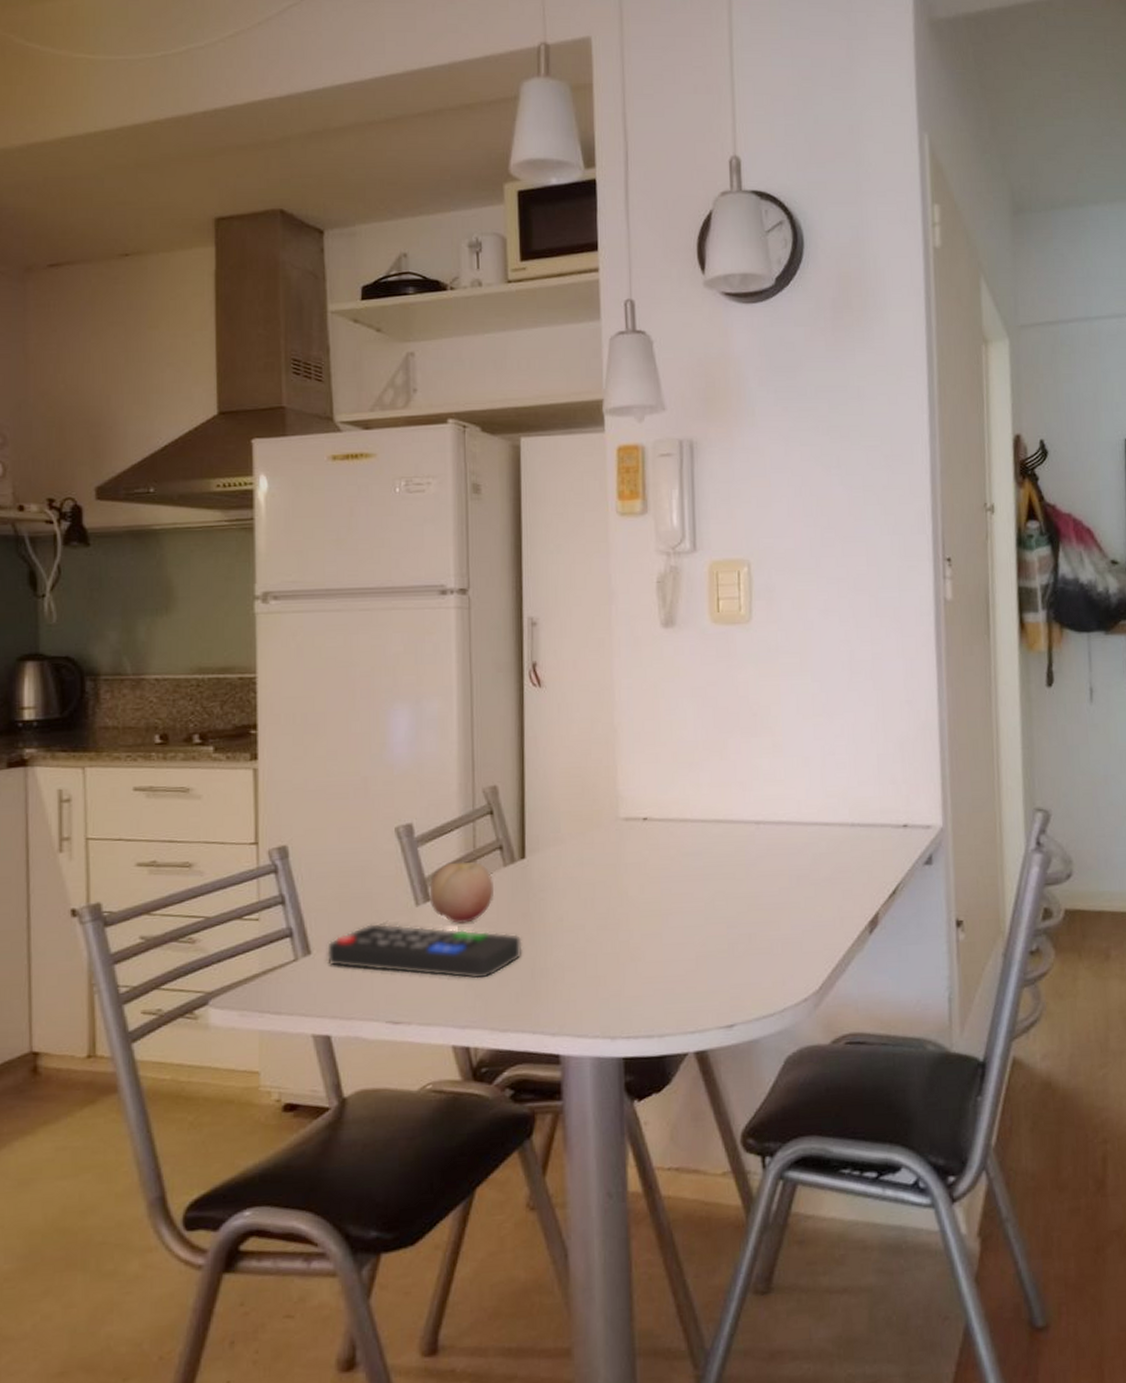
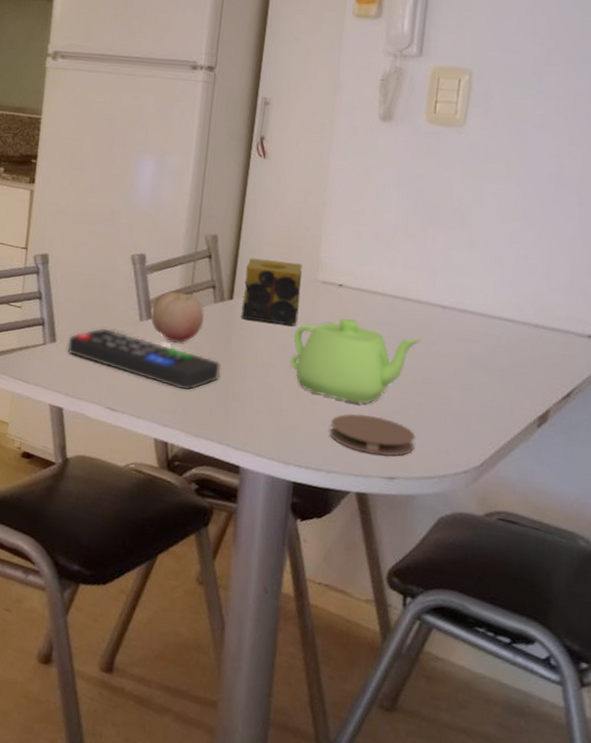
candle: none [536,803,603,880] -> present [241,258,303,326]
teapot: none [600,854,740,952] -> present [290,317,422,404]
coaster: none [655,959,750,1005] -> present [329,413,417,456]

